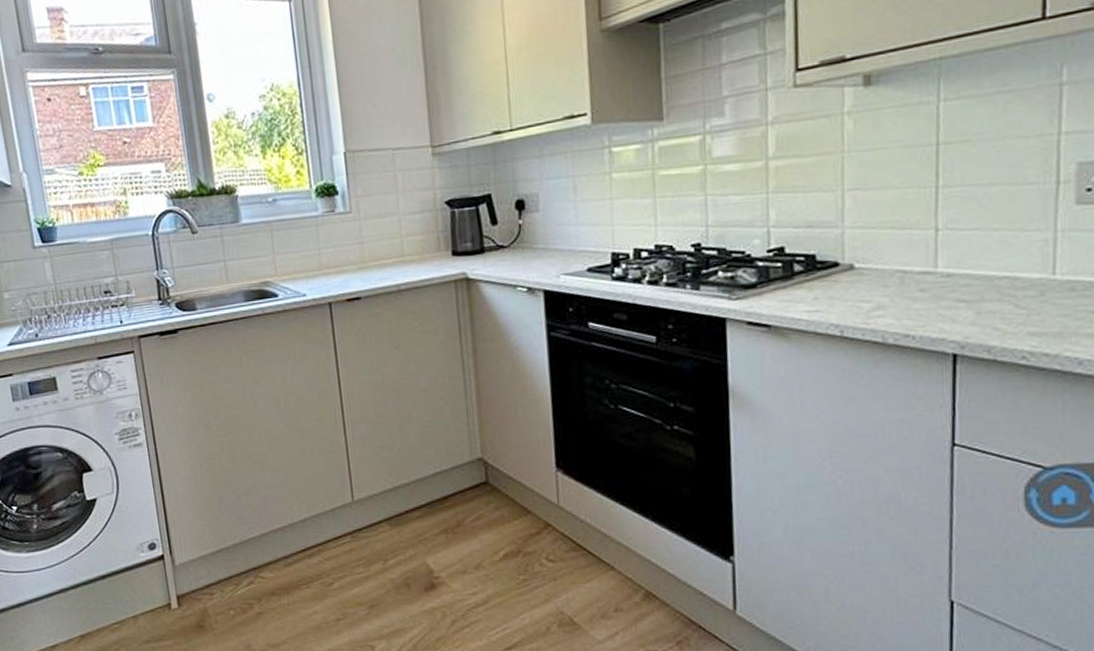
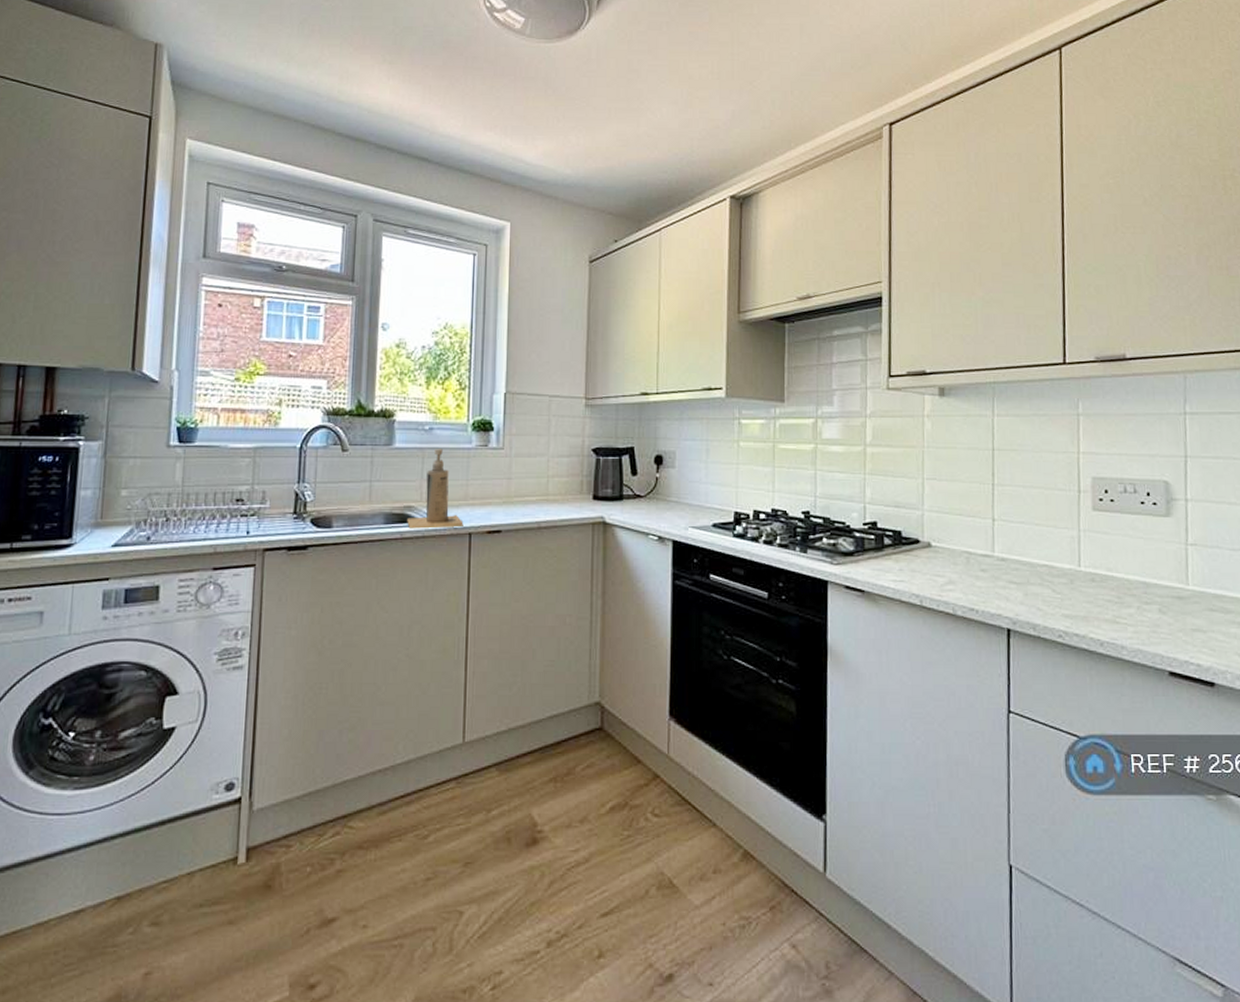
soap dispenser: none [266,220,322,304] -> present [407,449,464,529]

